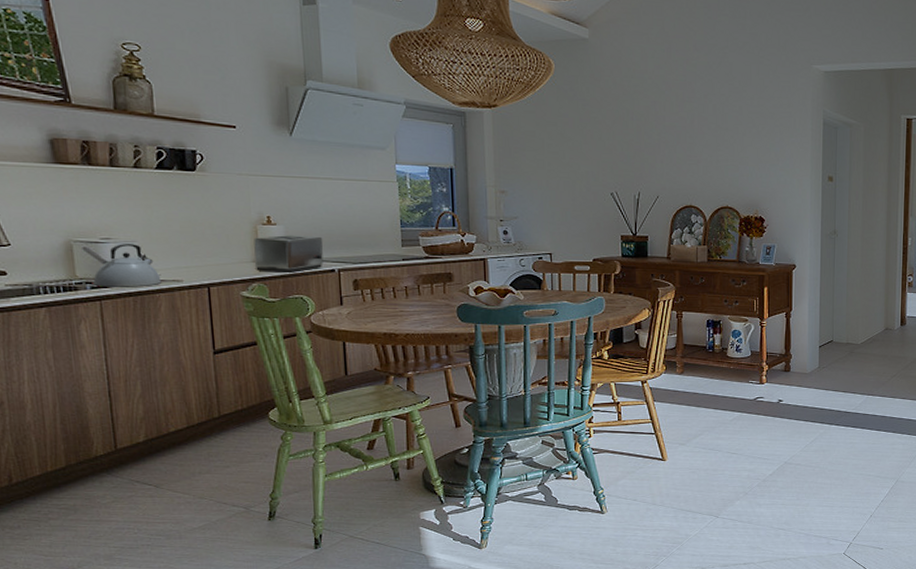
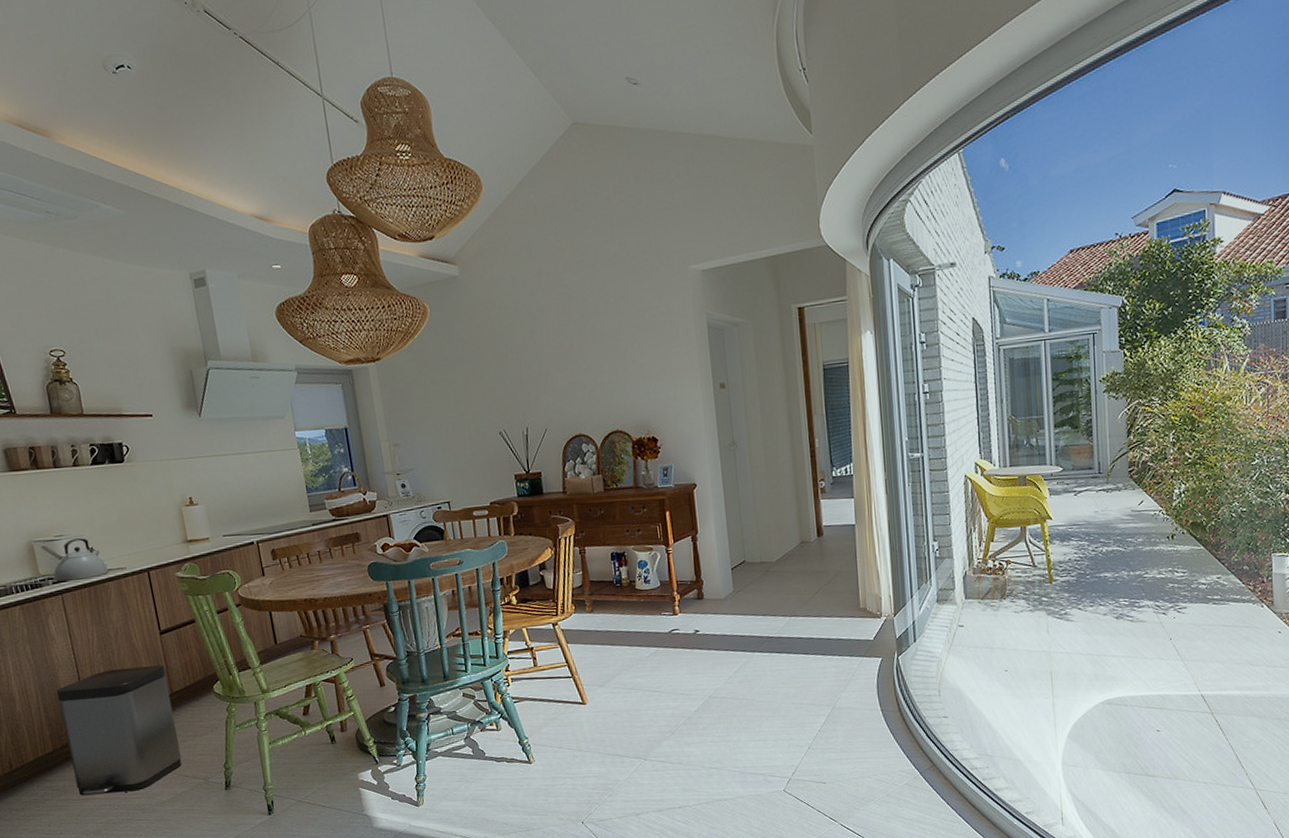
pedal bin: none [79,385,222,517] -> present [56,665,182,796]
toaster: present [253,234,323,273] -> none [180,511,243,551]

